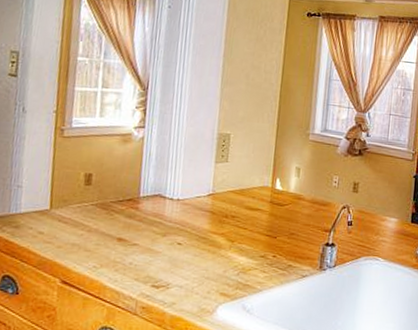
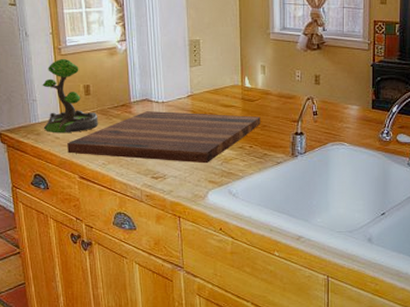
plant: none [24,141,97,228] -> present [42,58,98,134]
cutting board: none [51,208,289,273] -> present [67,111,261,164]

